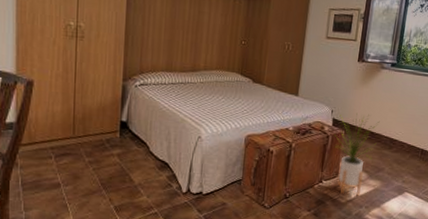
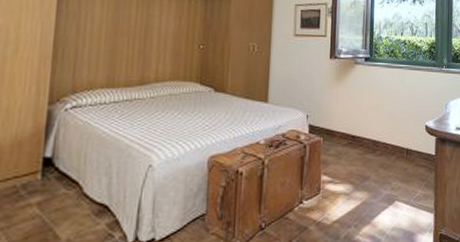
house plant: present [334,113,380,196] -> none [312,115,360,215]

